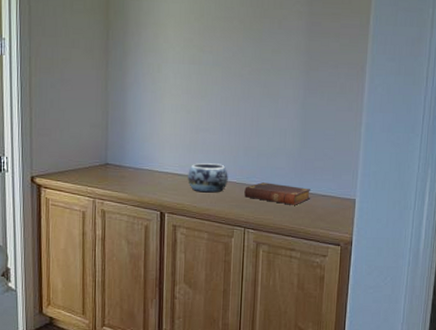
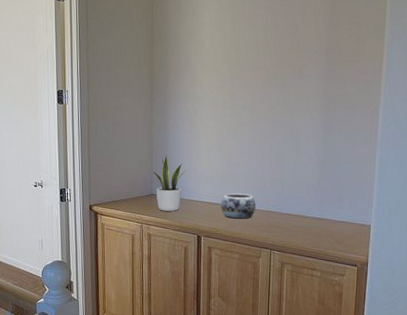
potted plant: none [106,117,149,184] -> present [151,154,187,212]
book: present [244,182,310,205] -> none [270,210,329,230]

